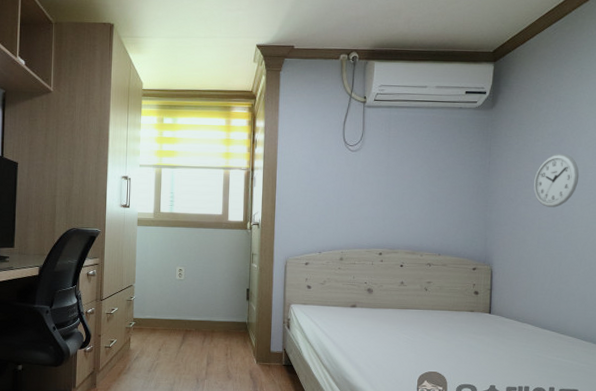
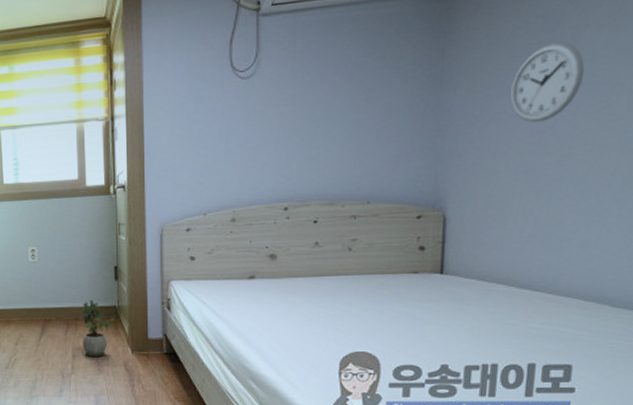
potted plant: none [216,315,245,366] -> present [80,299,115,358]

